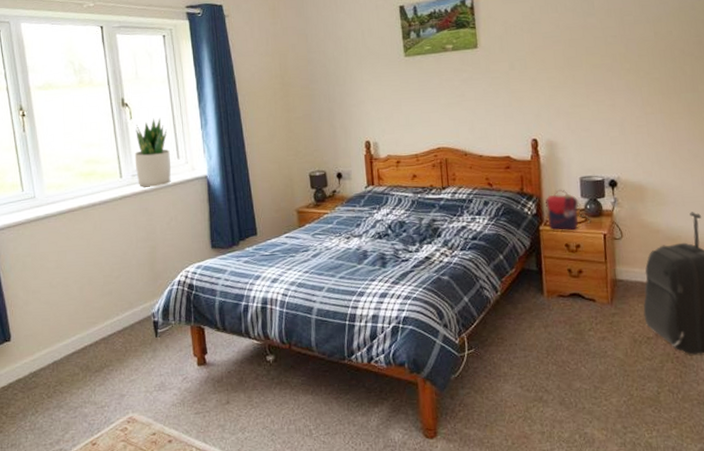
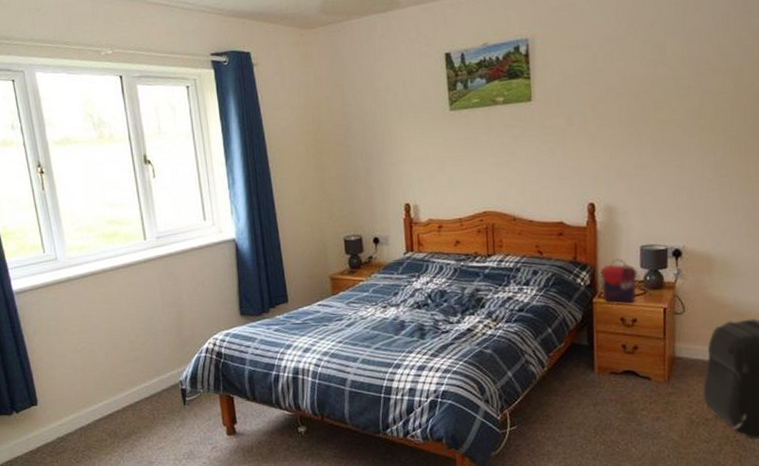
planter: present [134,118,171,187] -> none [158,176,197,250]

